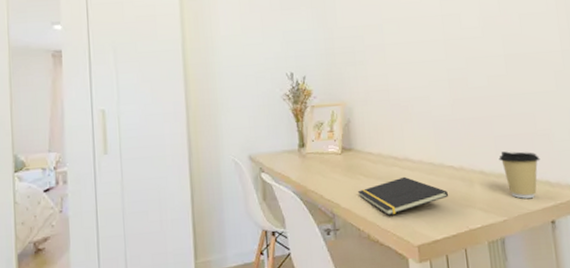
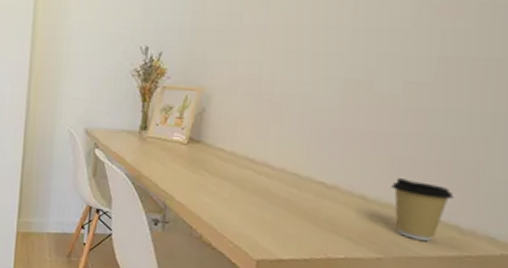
notepad: present [357,176,449,216] -> none [197,182,311,221]

